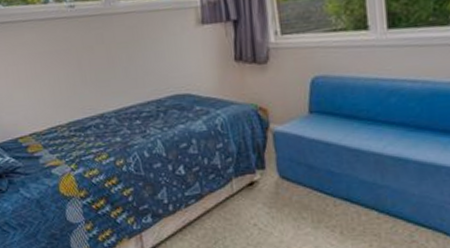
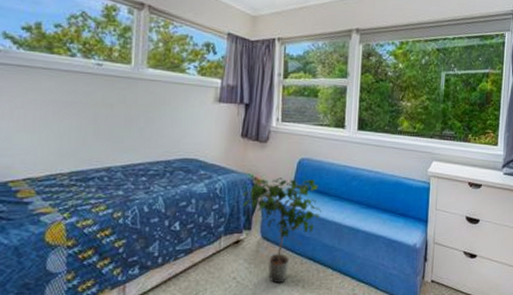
potted plant: none [247,101,352,230] -> present [242,177,322,284]

